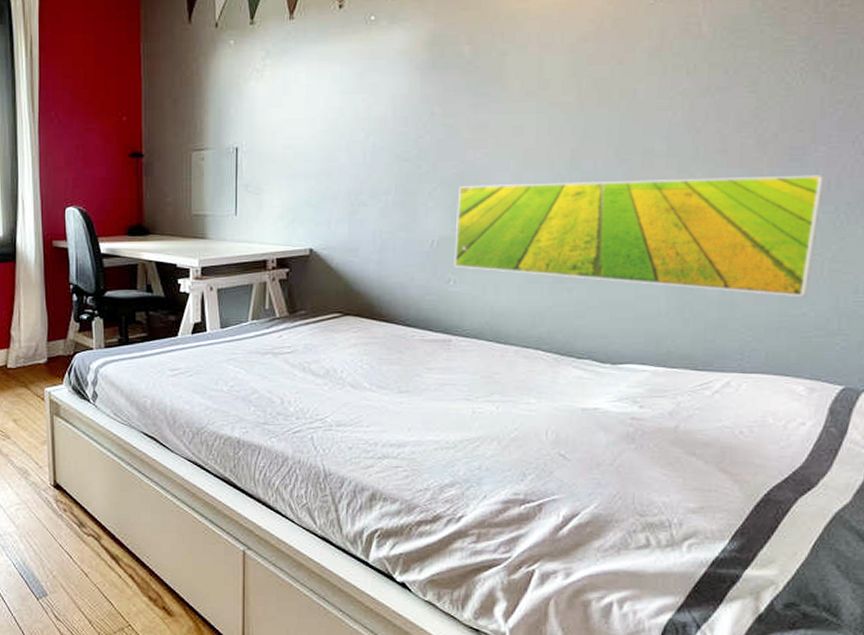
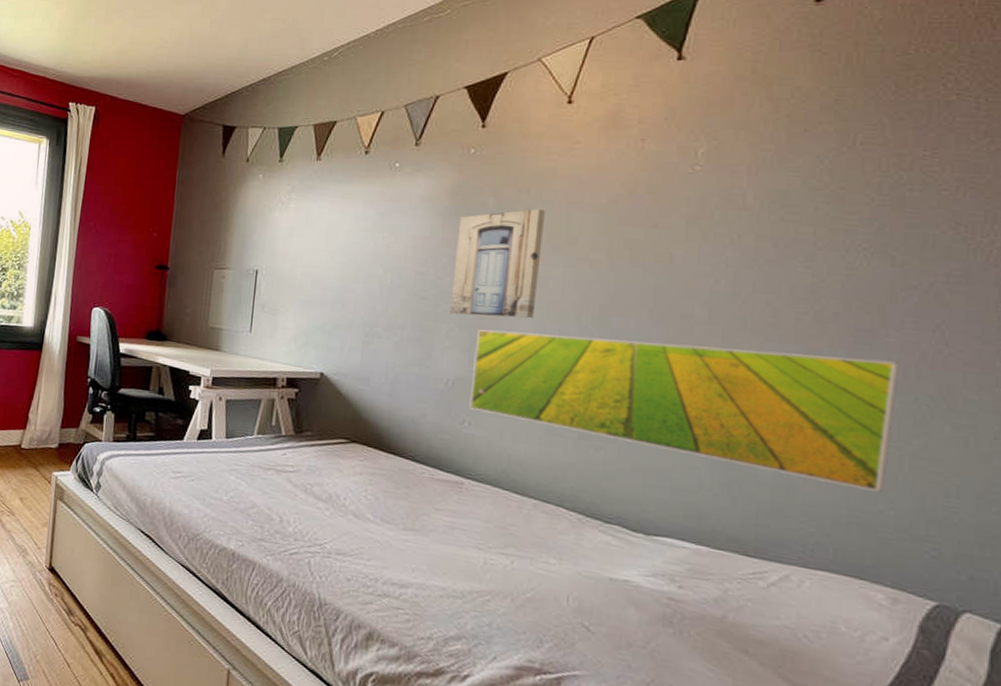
wall art: none [432,55,520,173] -> present [450,209,546,319]

